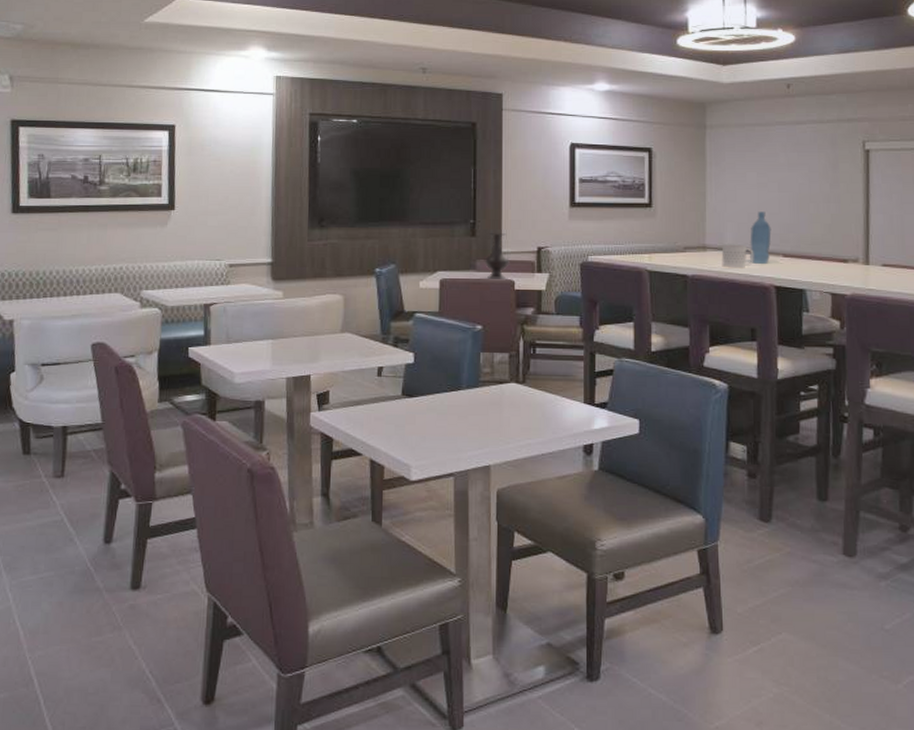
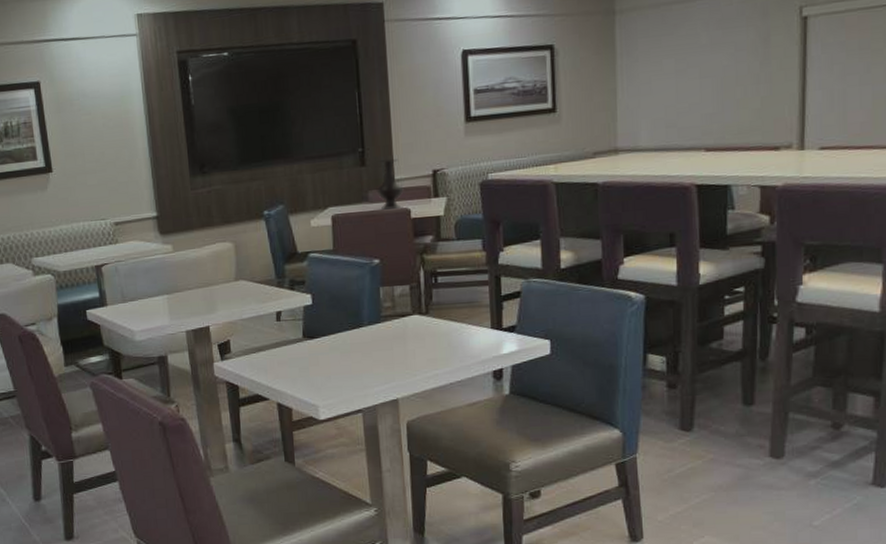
mug: present [721,244,754,269] -> none [635,142,672,171]
water bottle: present [750,211,772,265] -> none [667,102,692,164]

